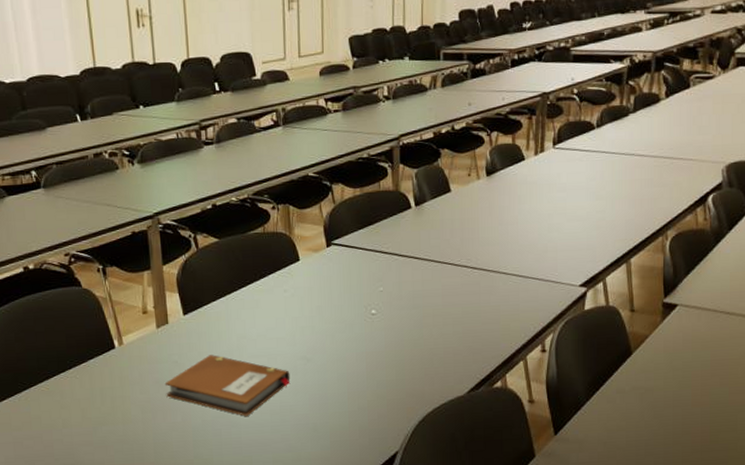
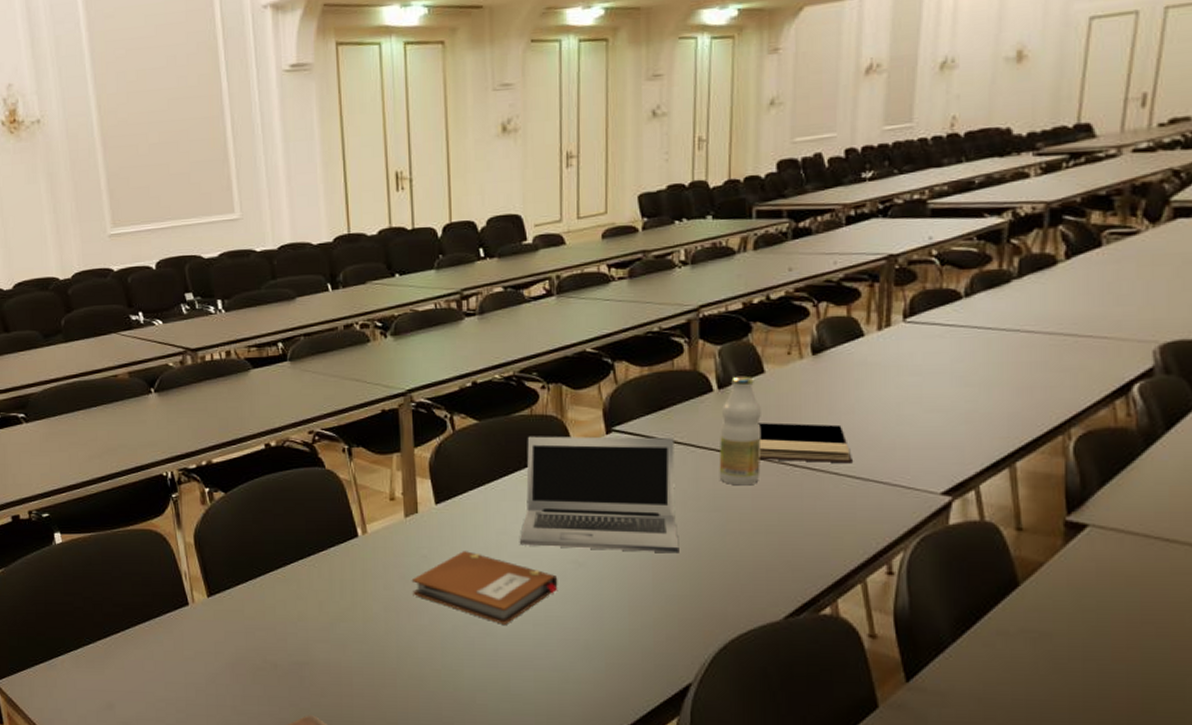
laptop: none [257,248,387,347] -> present [520,436,679,554]
bottle: none [416,194,449,287] -> present [719,376,762,486]
book: none [446,233,517,265] -> present [758,422,852,464]

